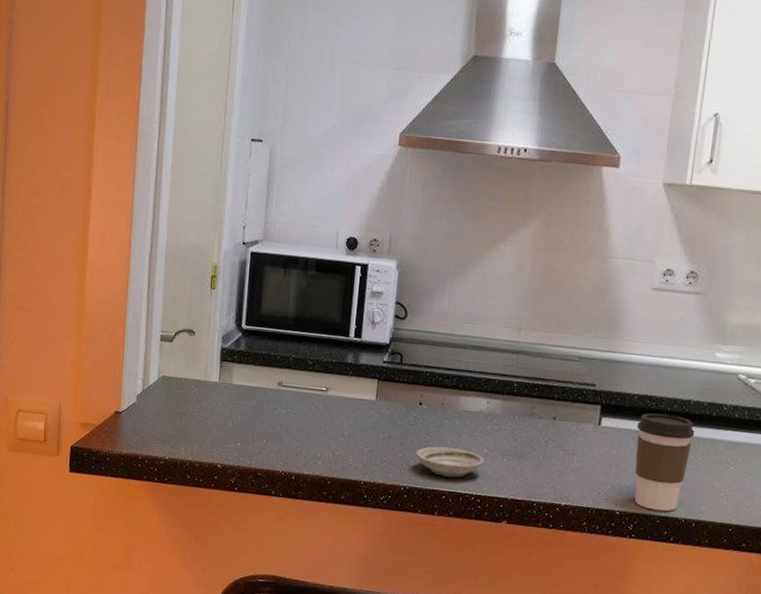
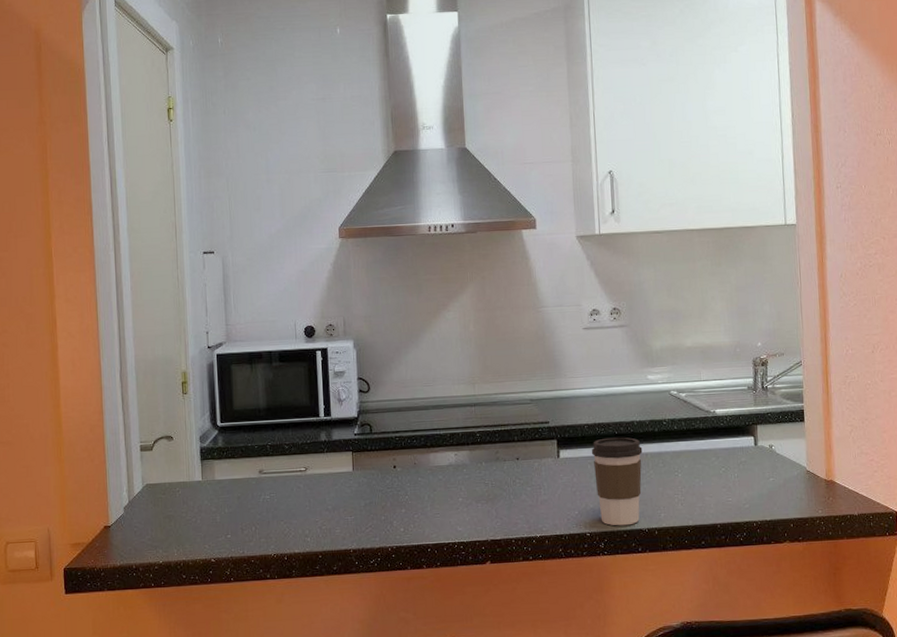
saucer: present [416,446,484,478] -> none [398,502,461,531]

